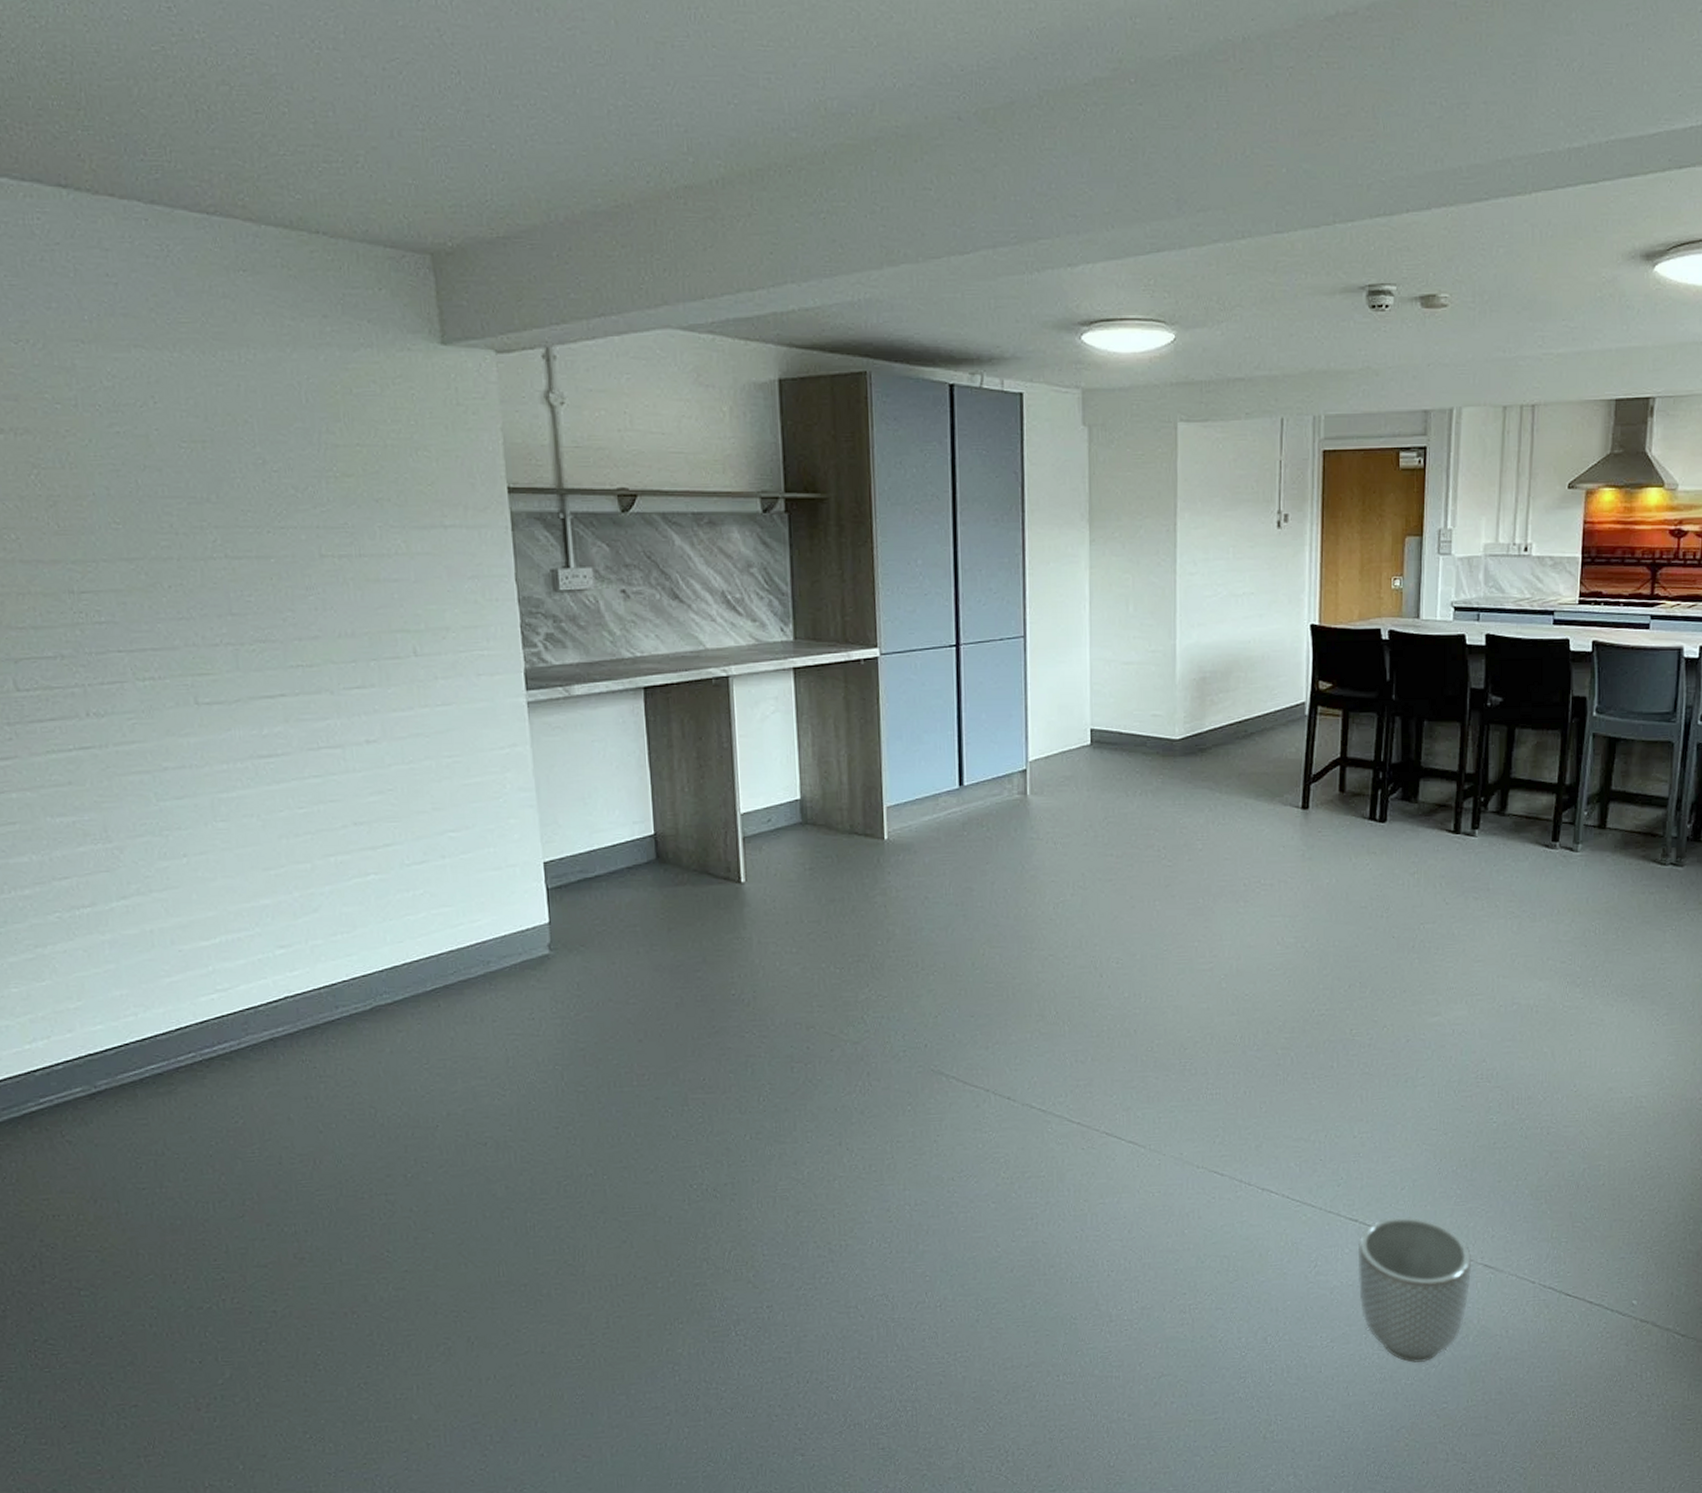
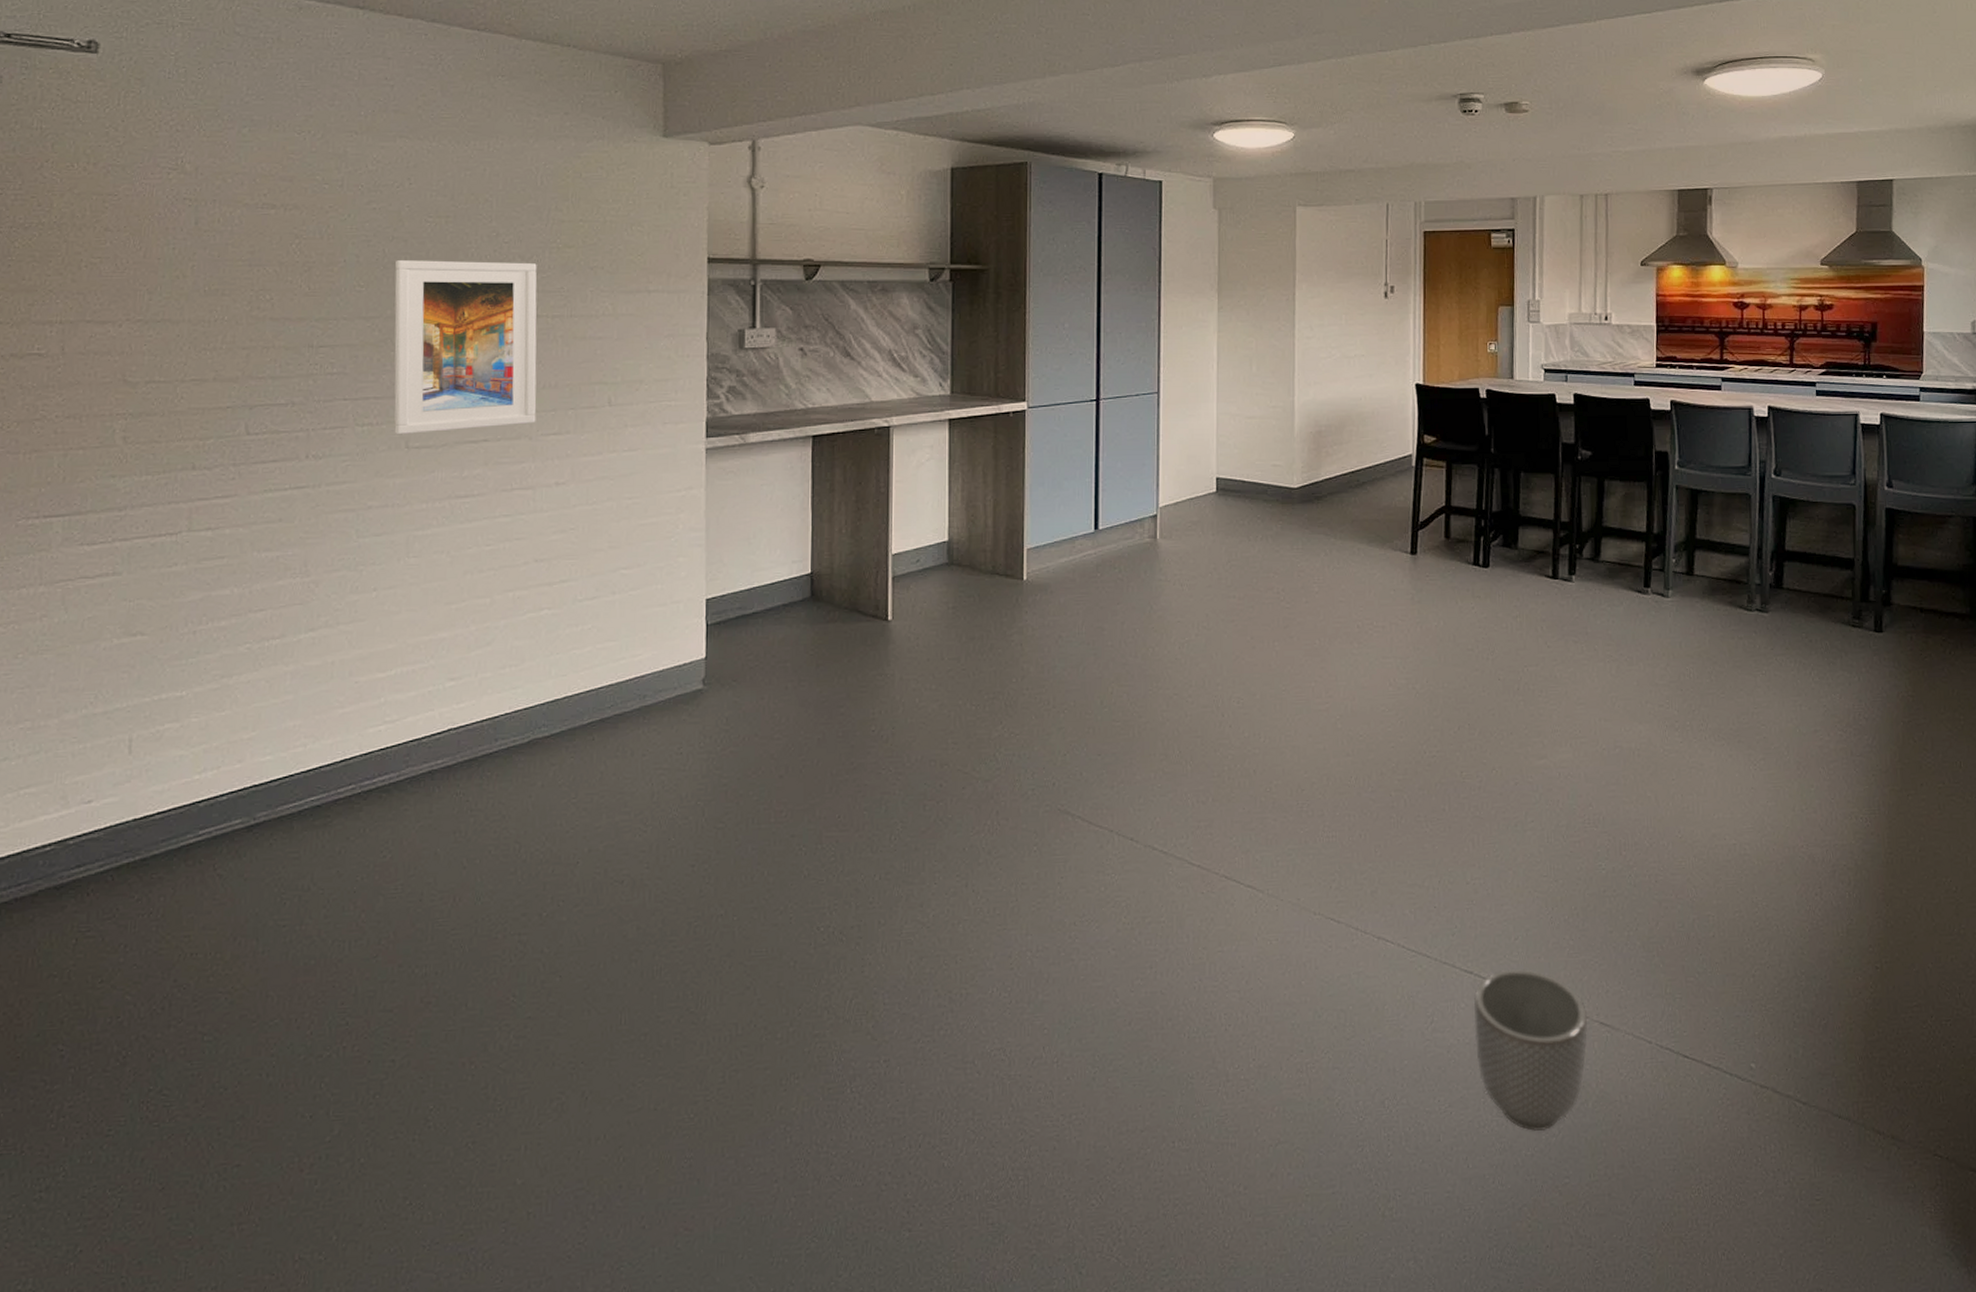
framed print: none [152,492,336,690] -> present [394,260,537,435]

